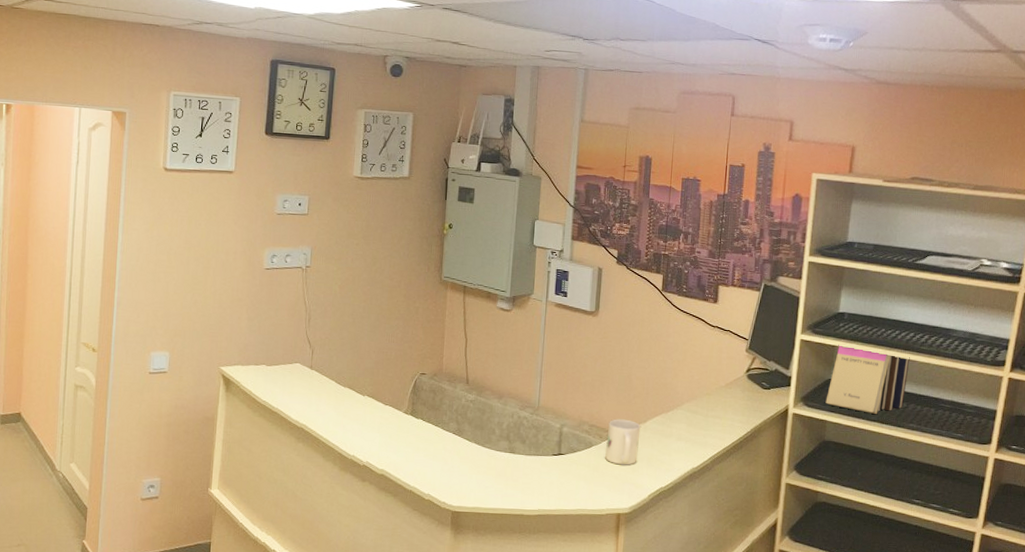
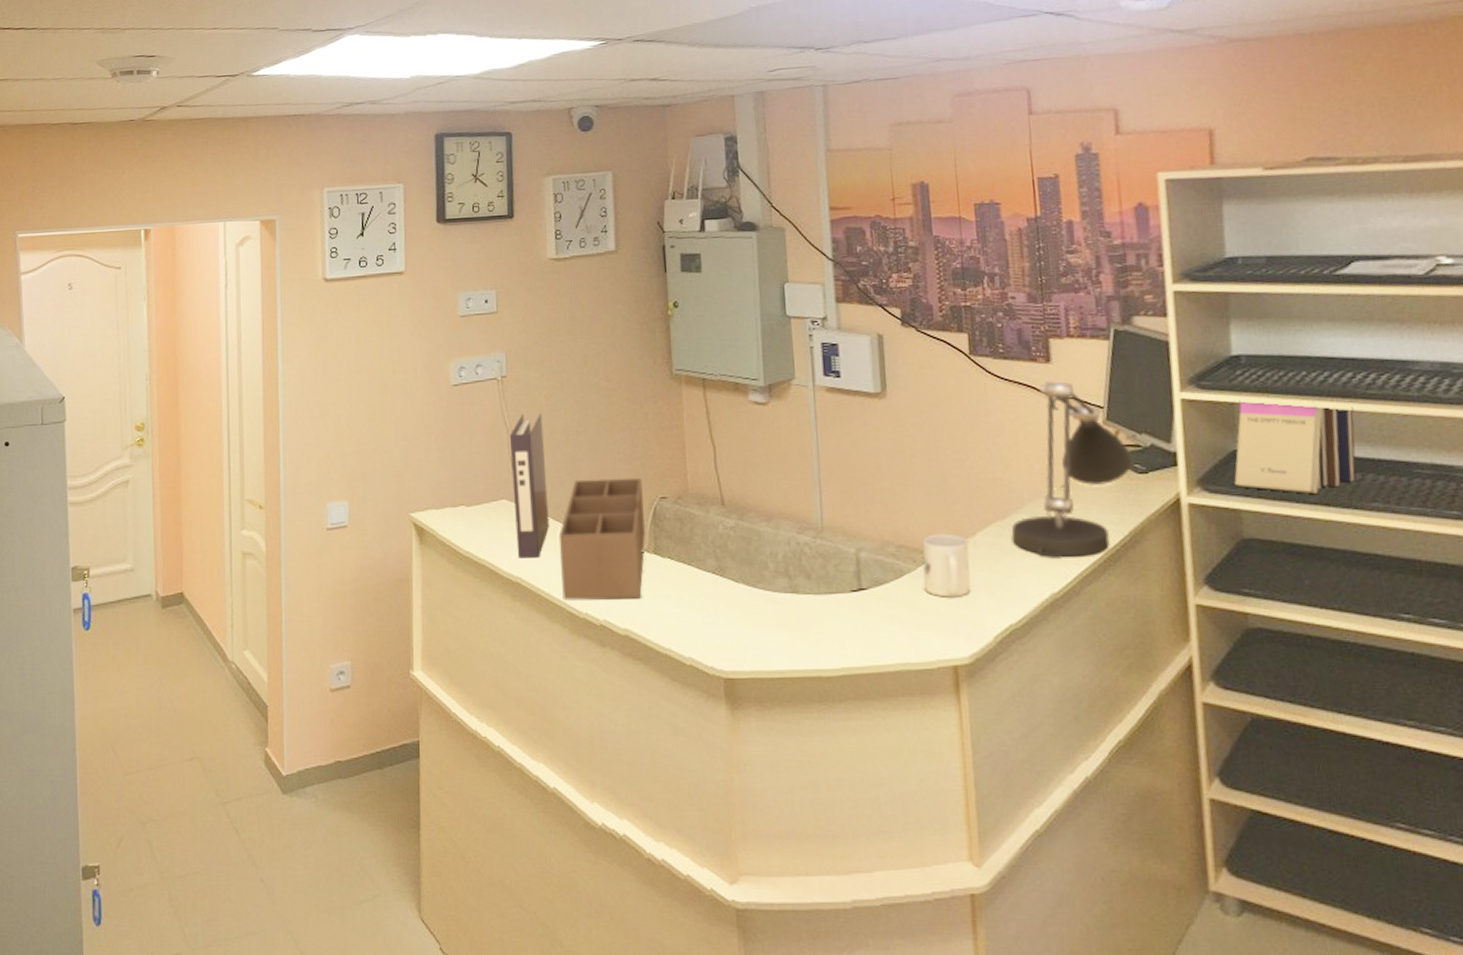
binder: none [304,297,336,411] -> present [509,412,549,558]
desk organizer: none [336,353,408,448] -> present [558,477,645,601]
desk lamp: none [671,317,762,444] -> present [1011,381,1134,558]

